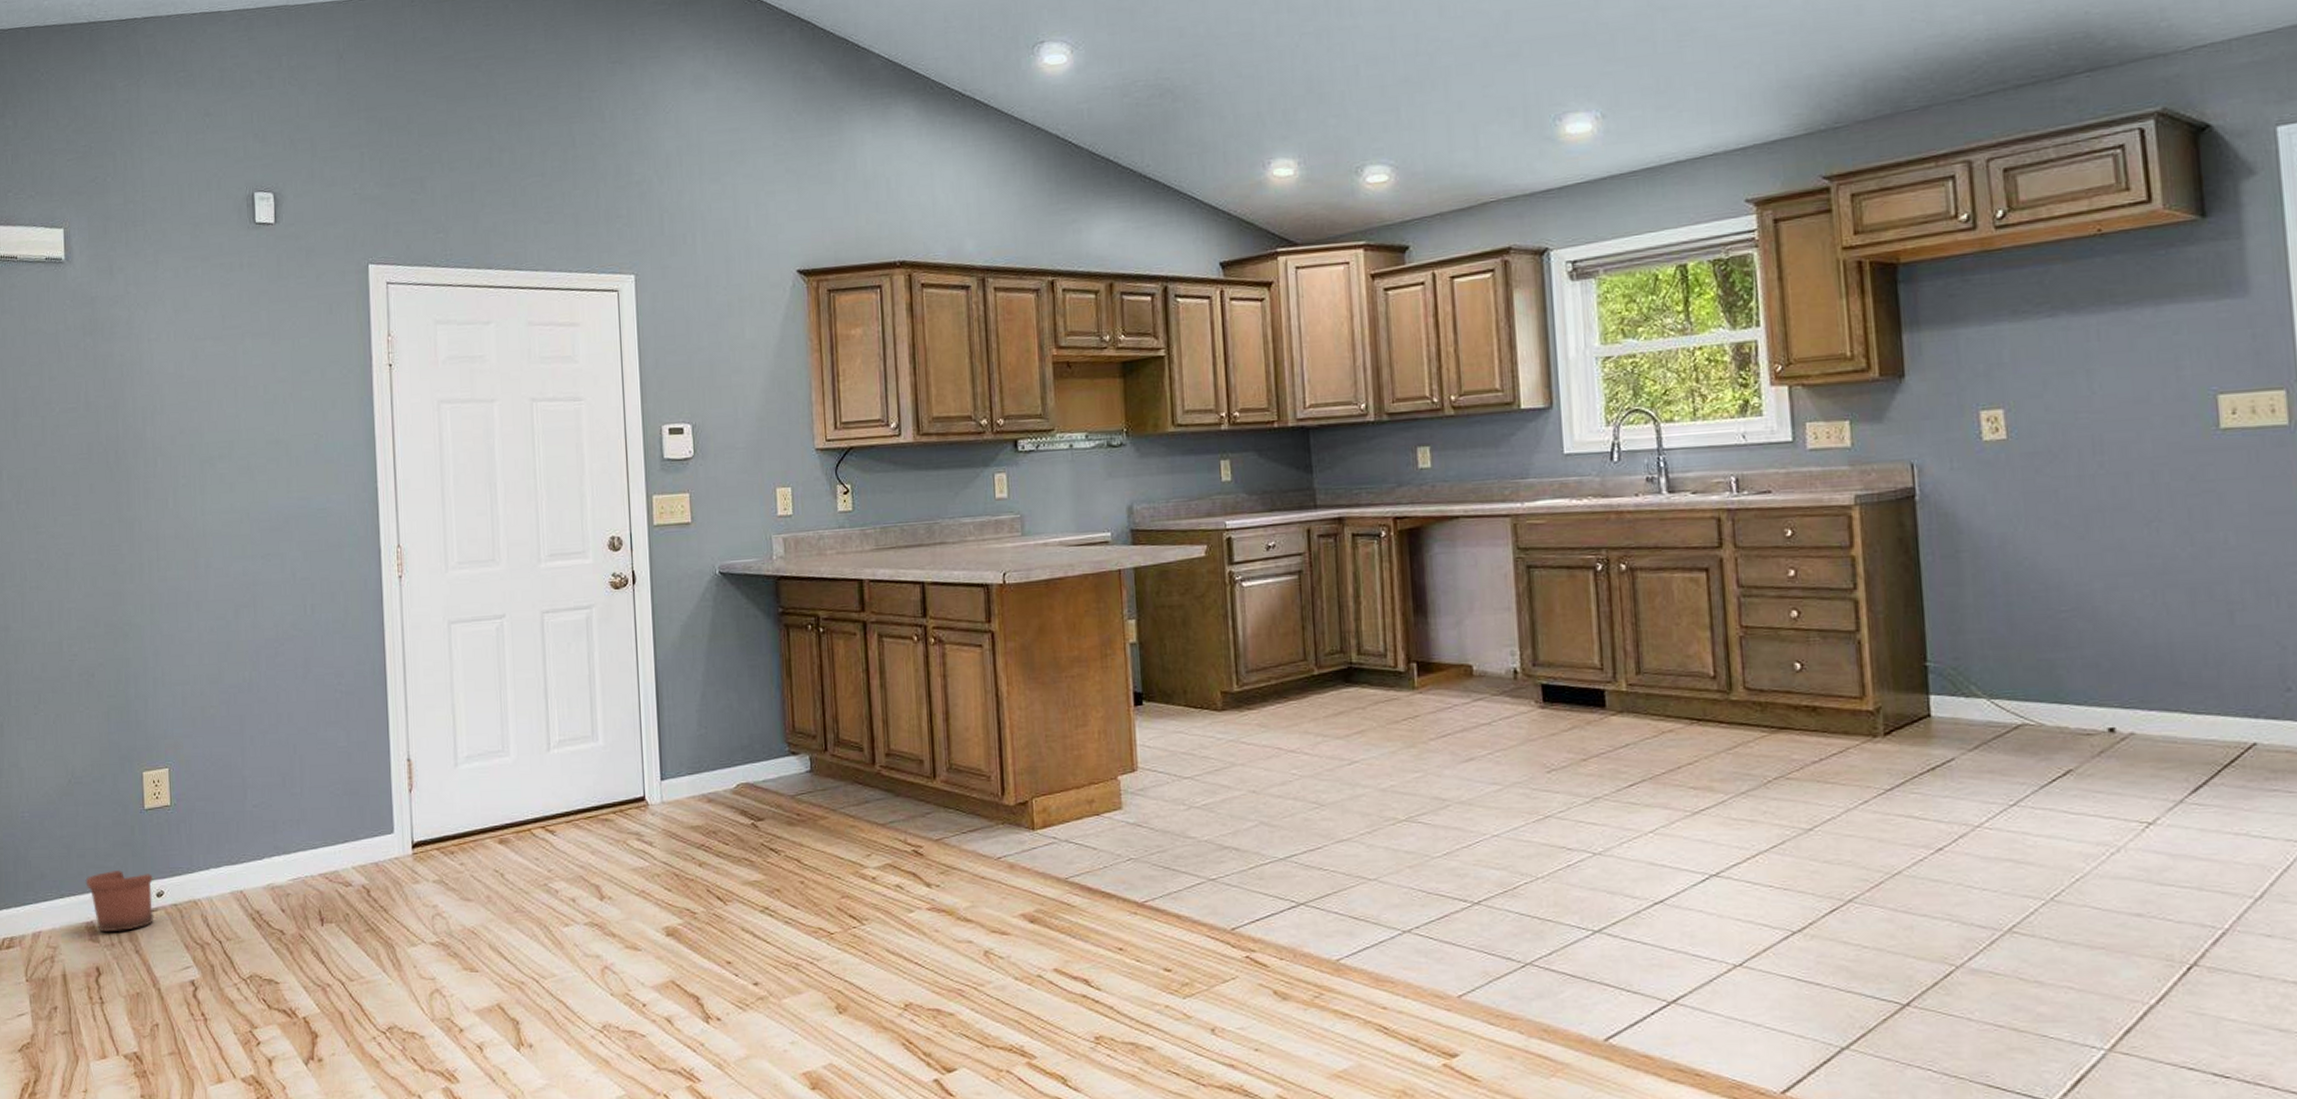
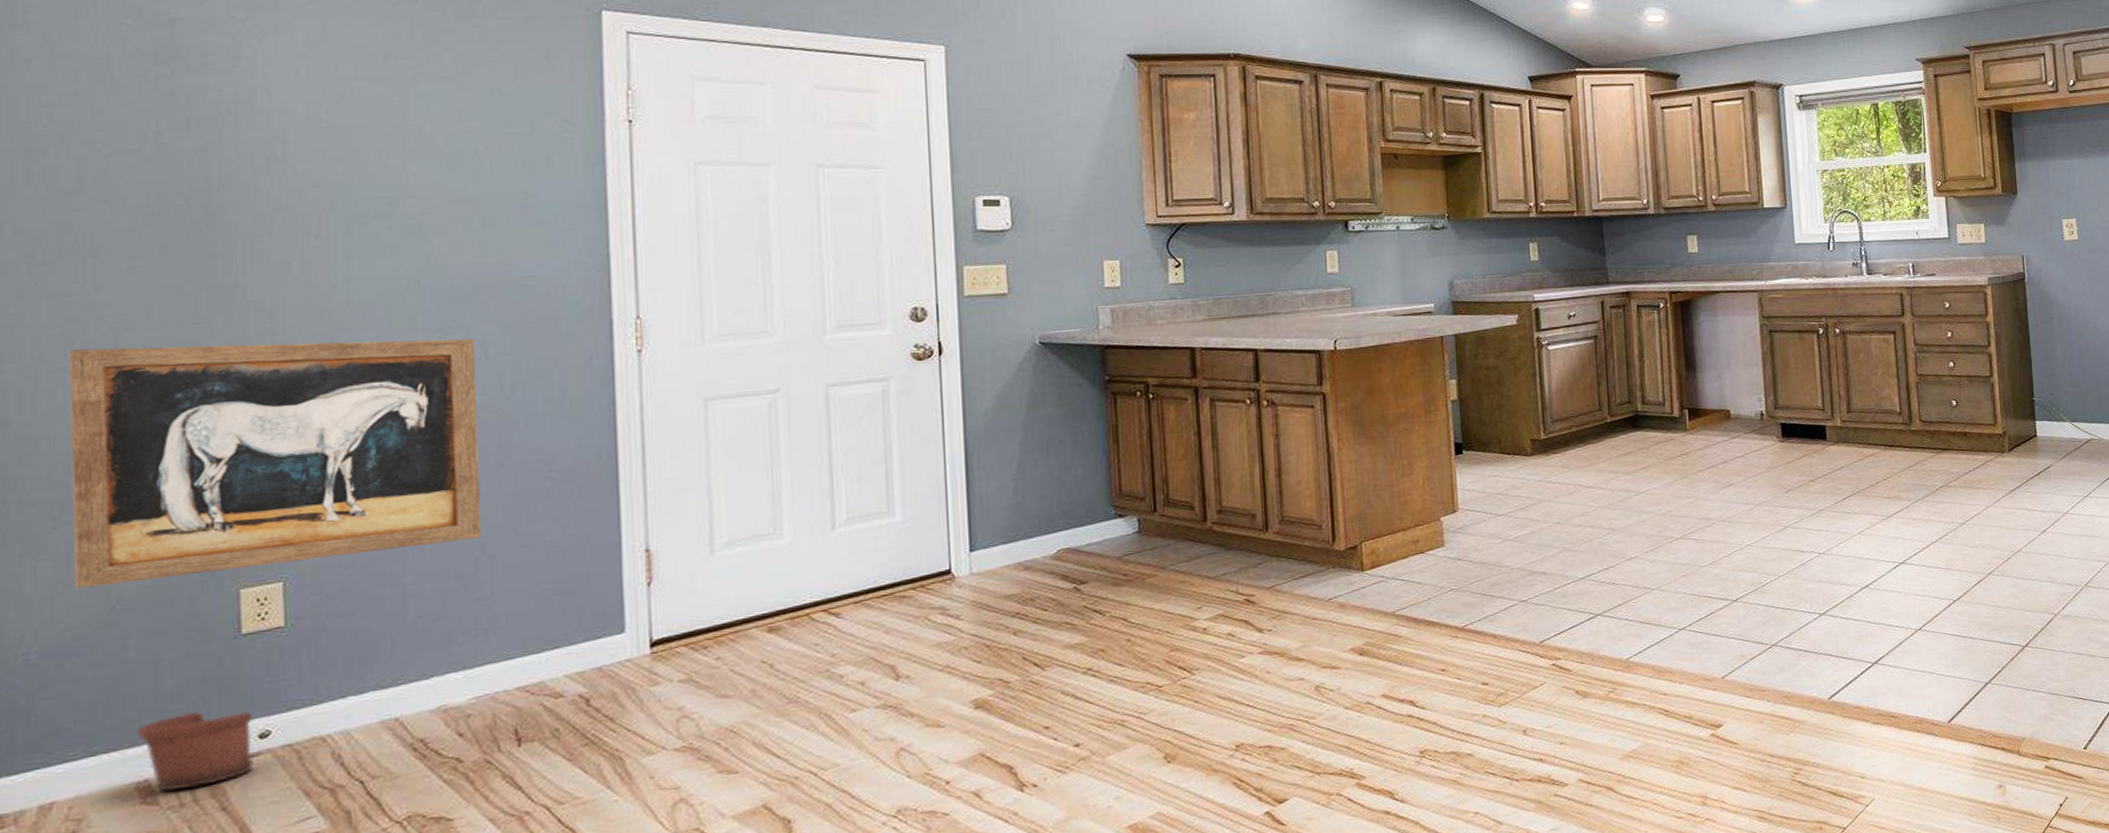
wall art: none [40,564,294,763] -> present [68,338,482,589]

